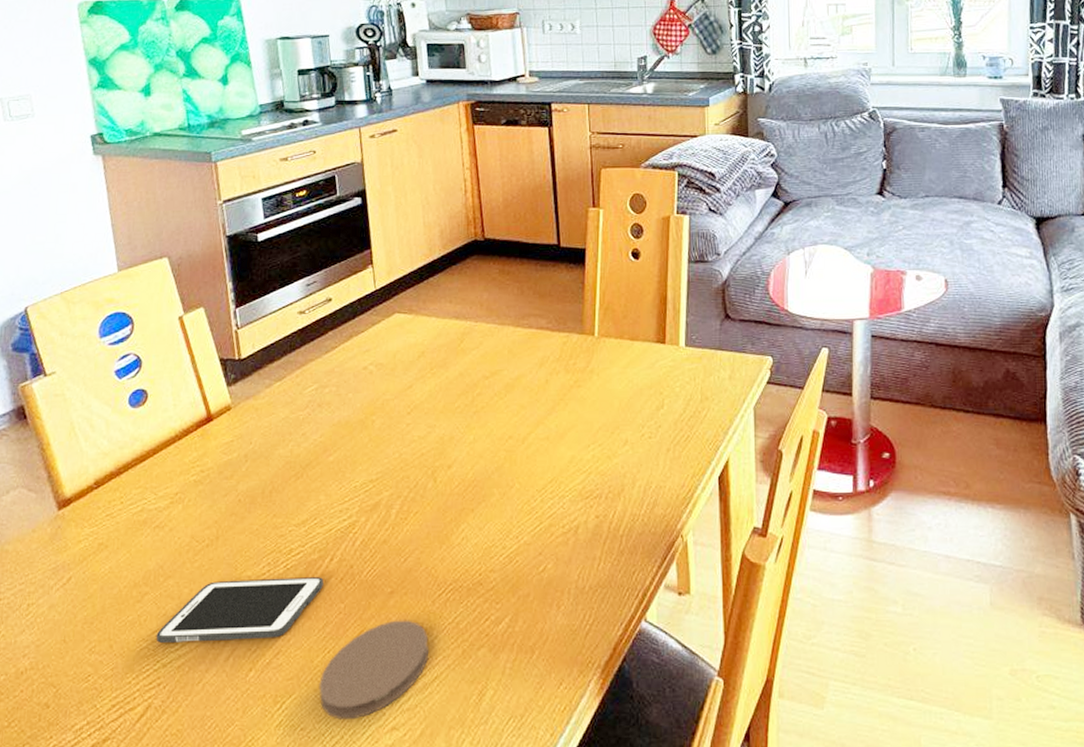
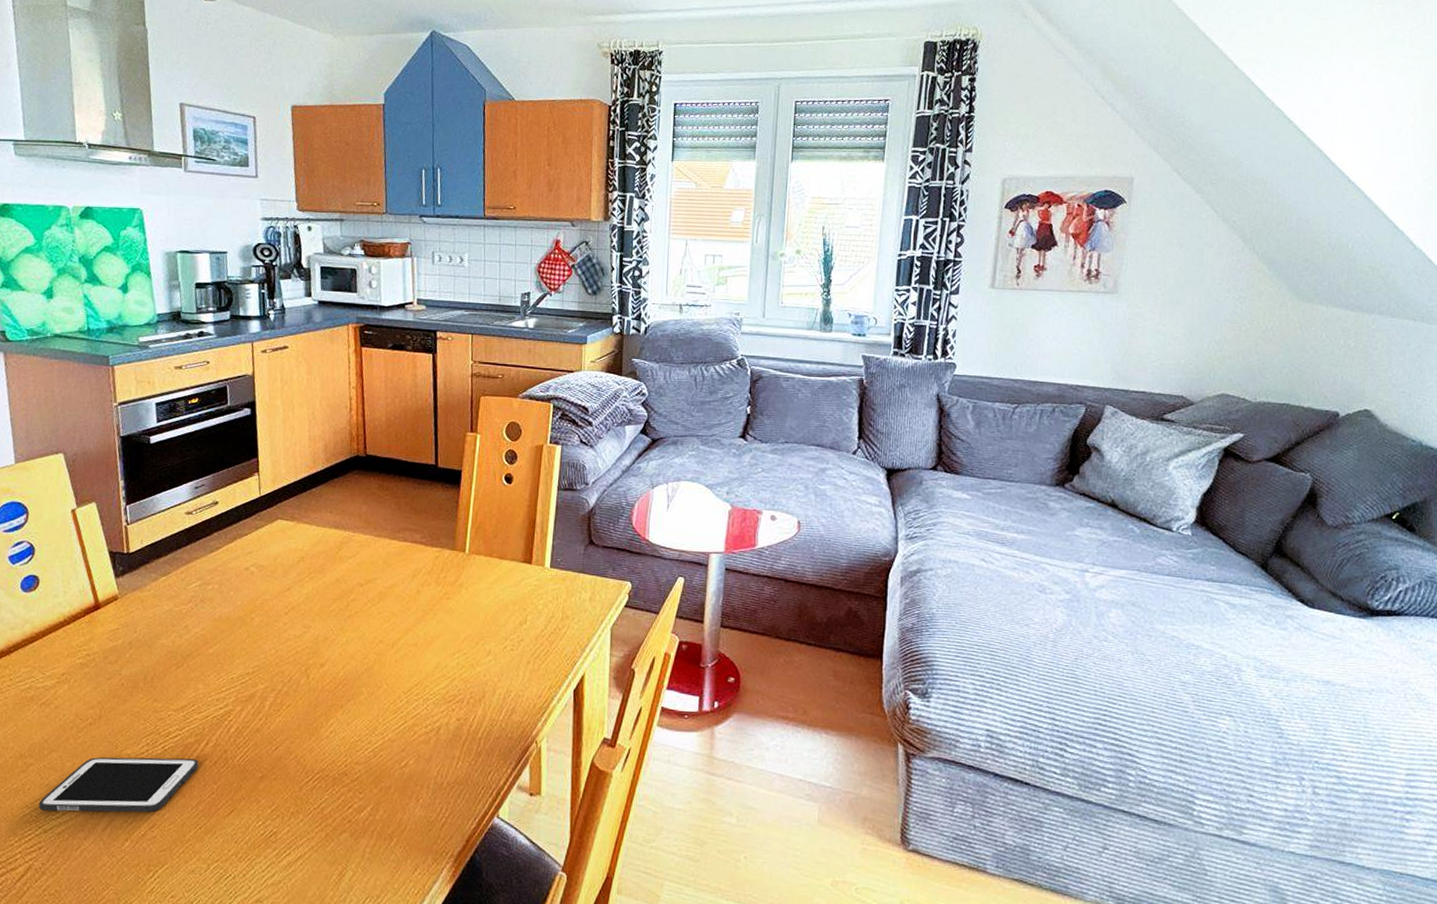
coaster: present [319,620,429,720] -> none [190,802,295,891]

